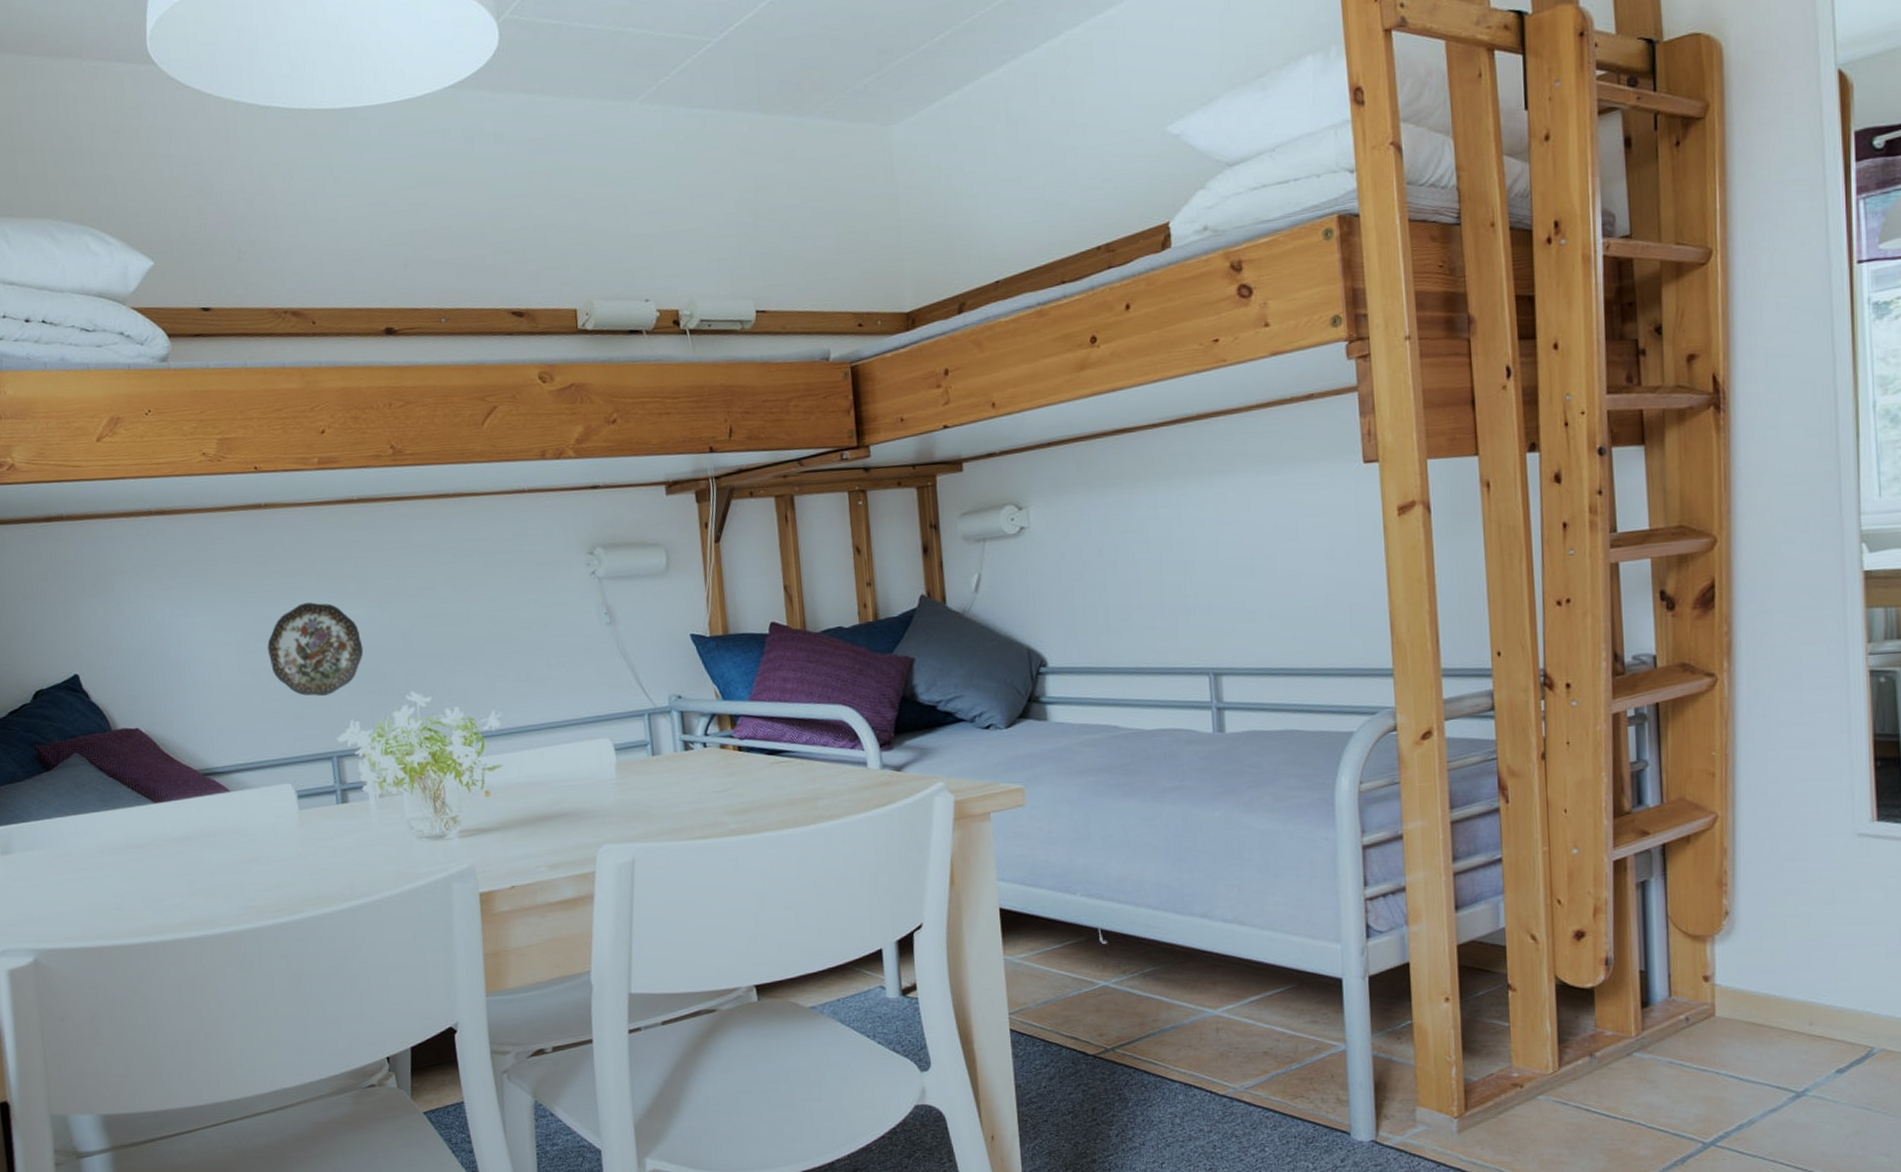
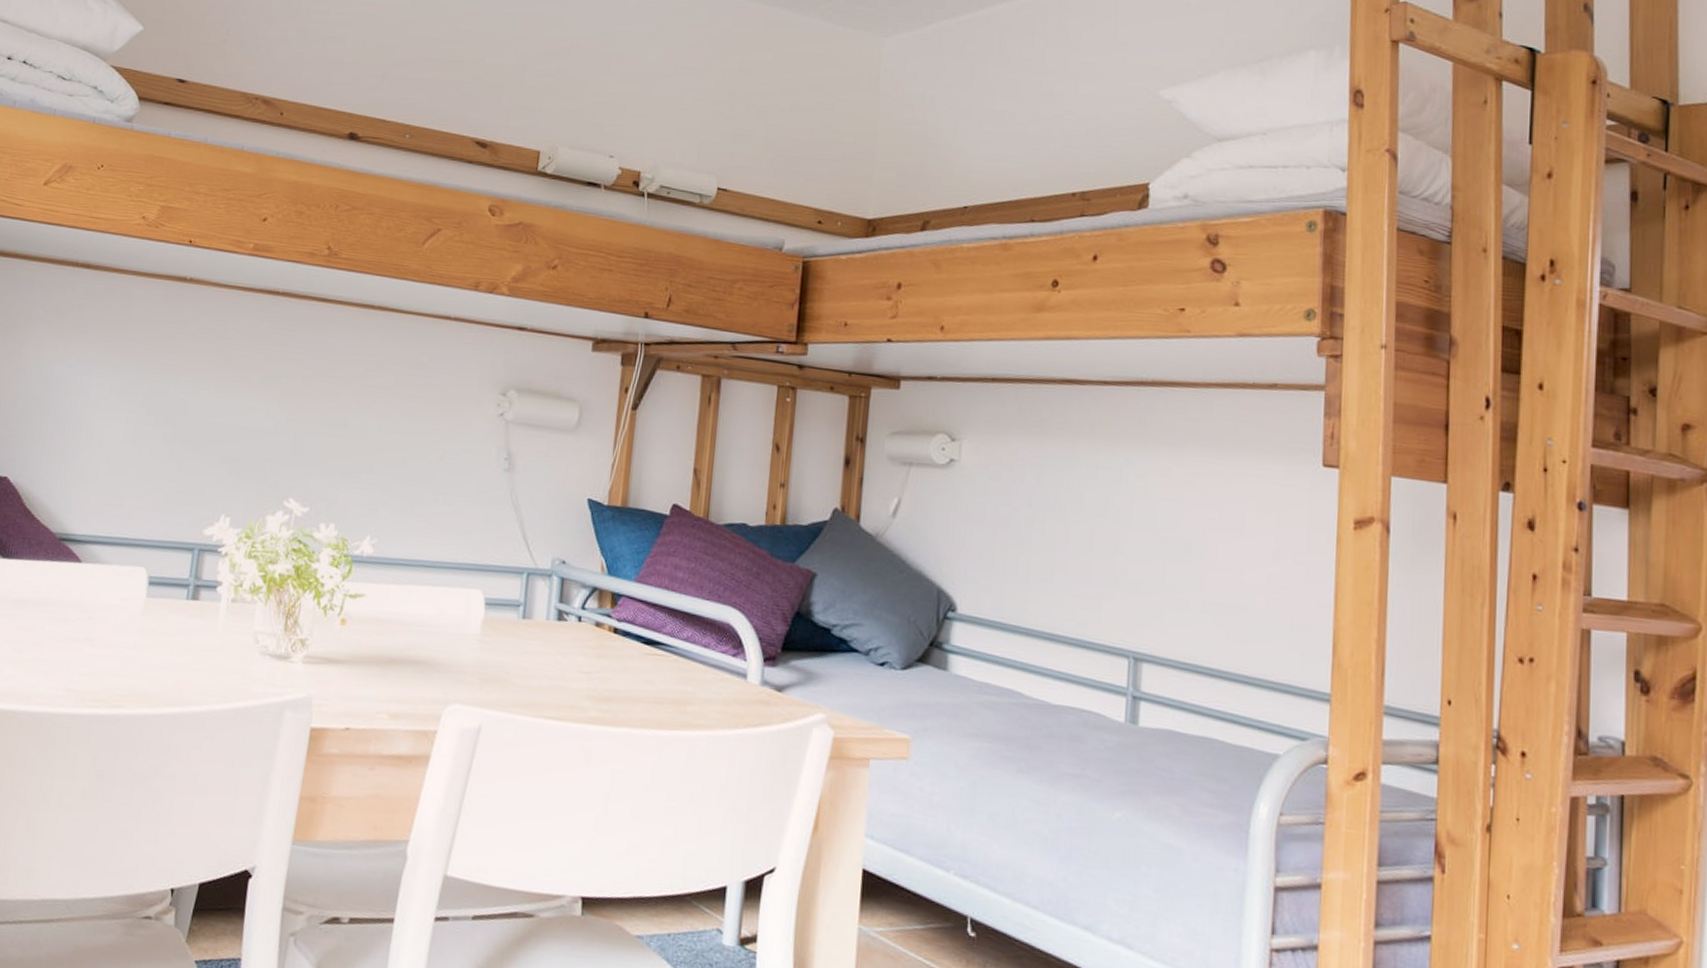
decorative plate: present [267,602,364,697] -> none [155,384,253,484]

